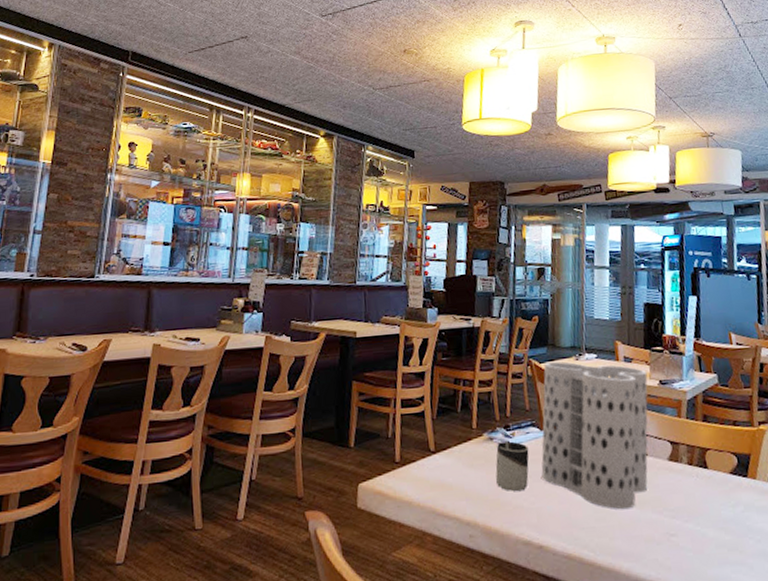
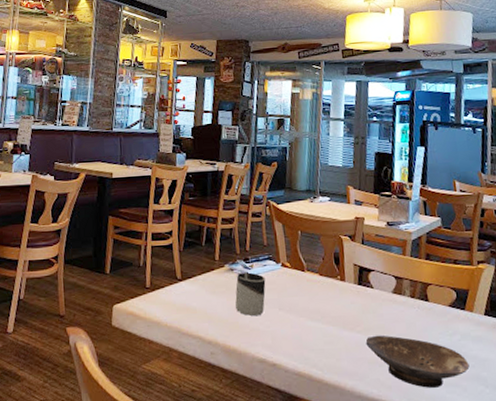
utensil holder: present [541,361,648,510] -> none [276,202,376,335]
bowl: none [641,508,755,568] -> present [365,335,470,388]

